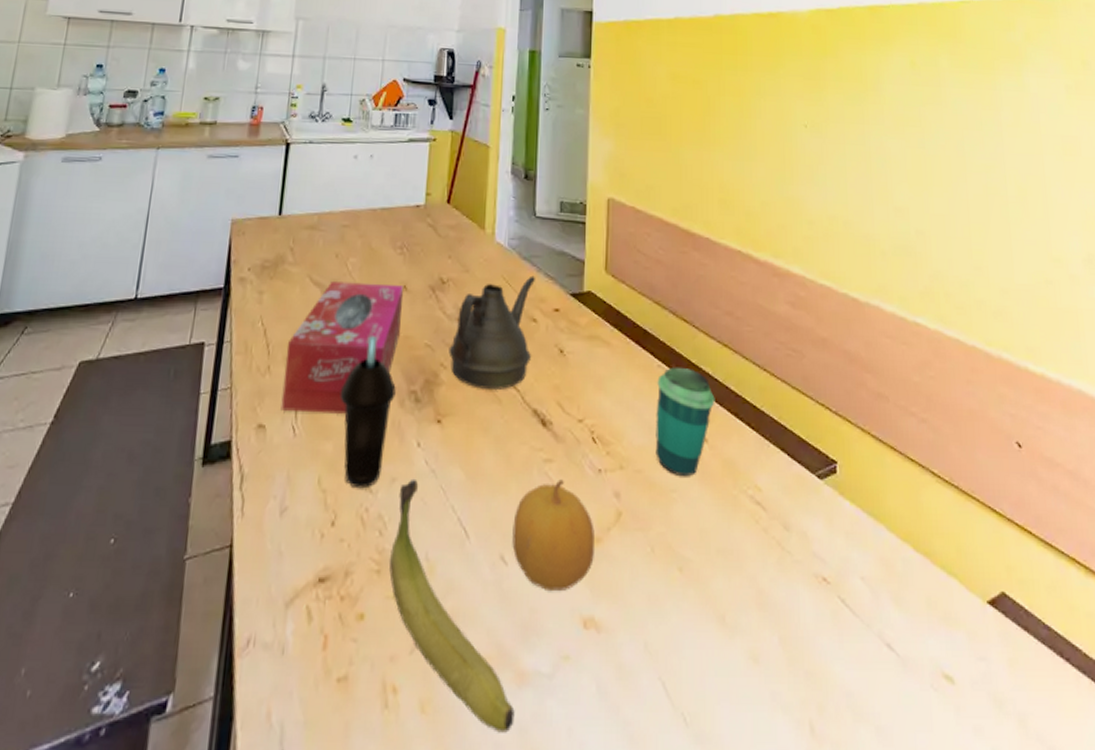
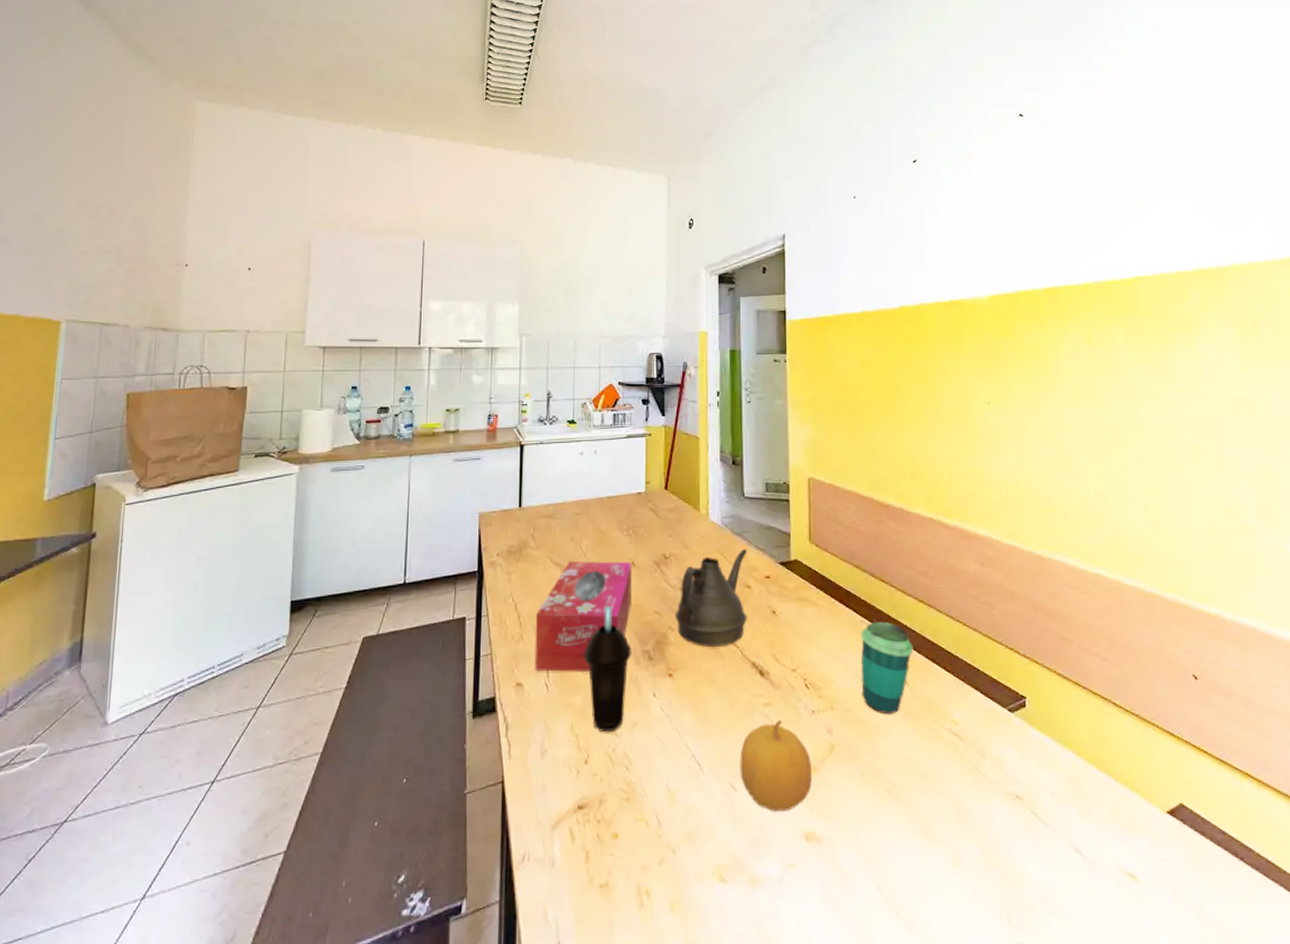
banana: present [389,478,515,733] -> none [635,723,751,926]

